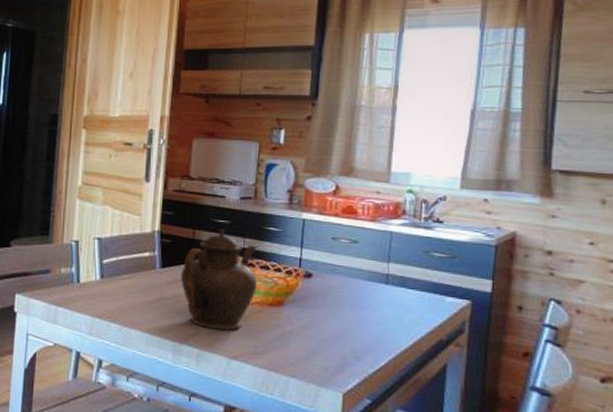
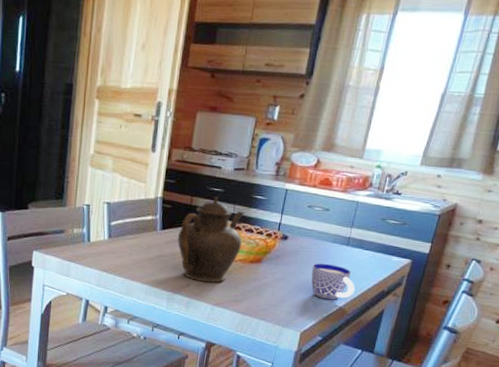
cup: none [347,305,405,352] -> present [311,263,356,300]

